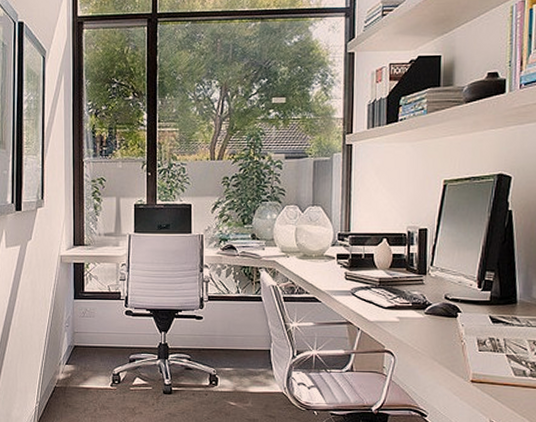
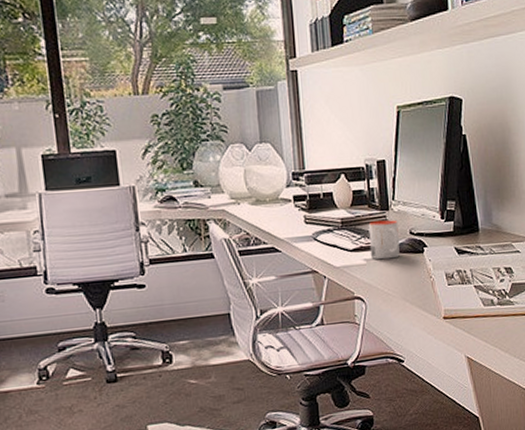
mug: none [403,284,434,320] -> present [368,220,400,260]

